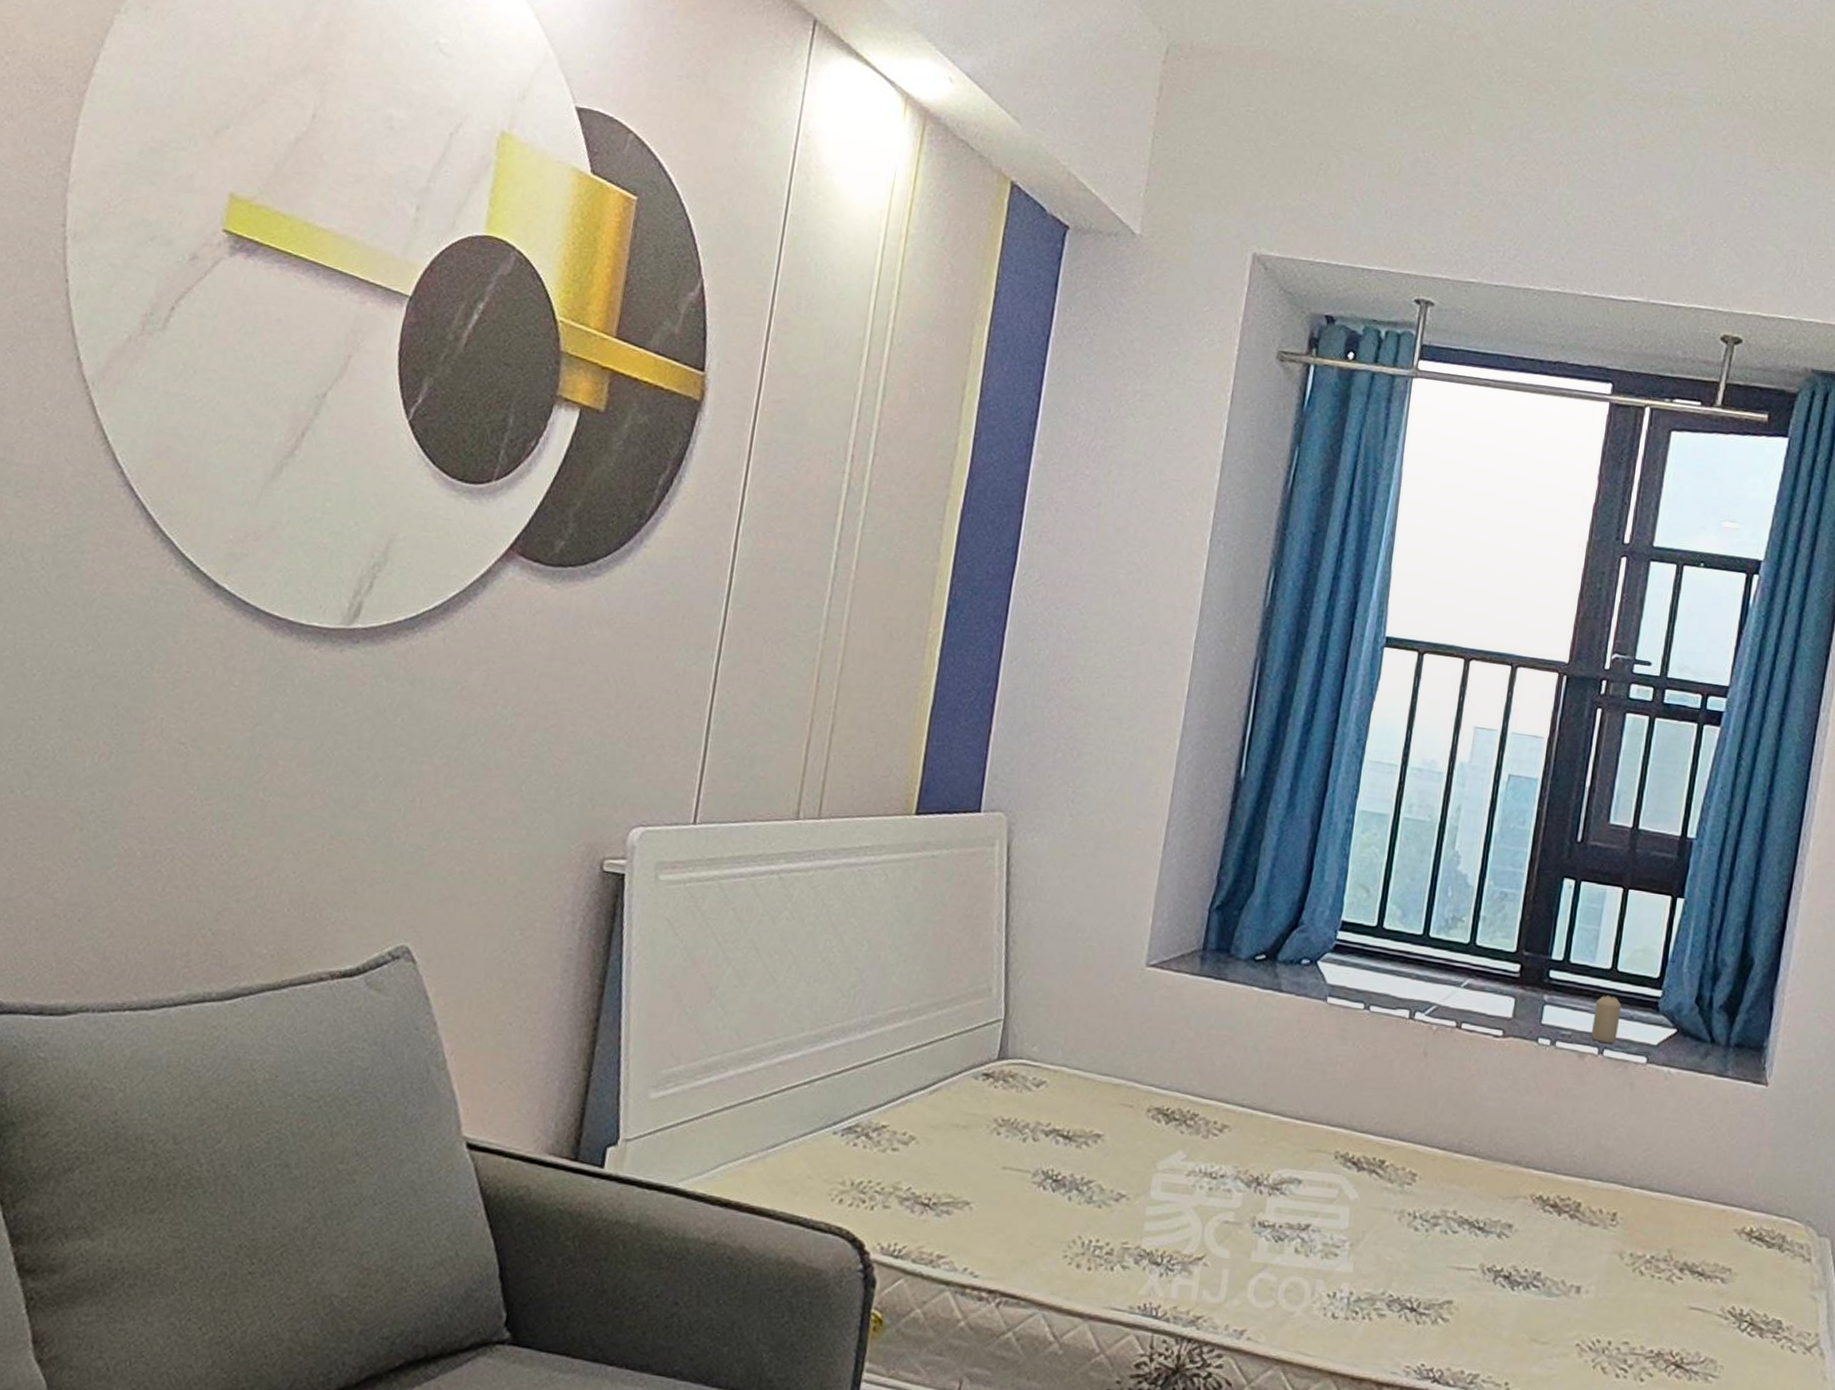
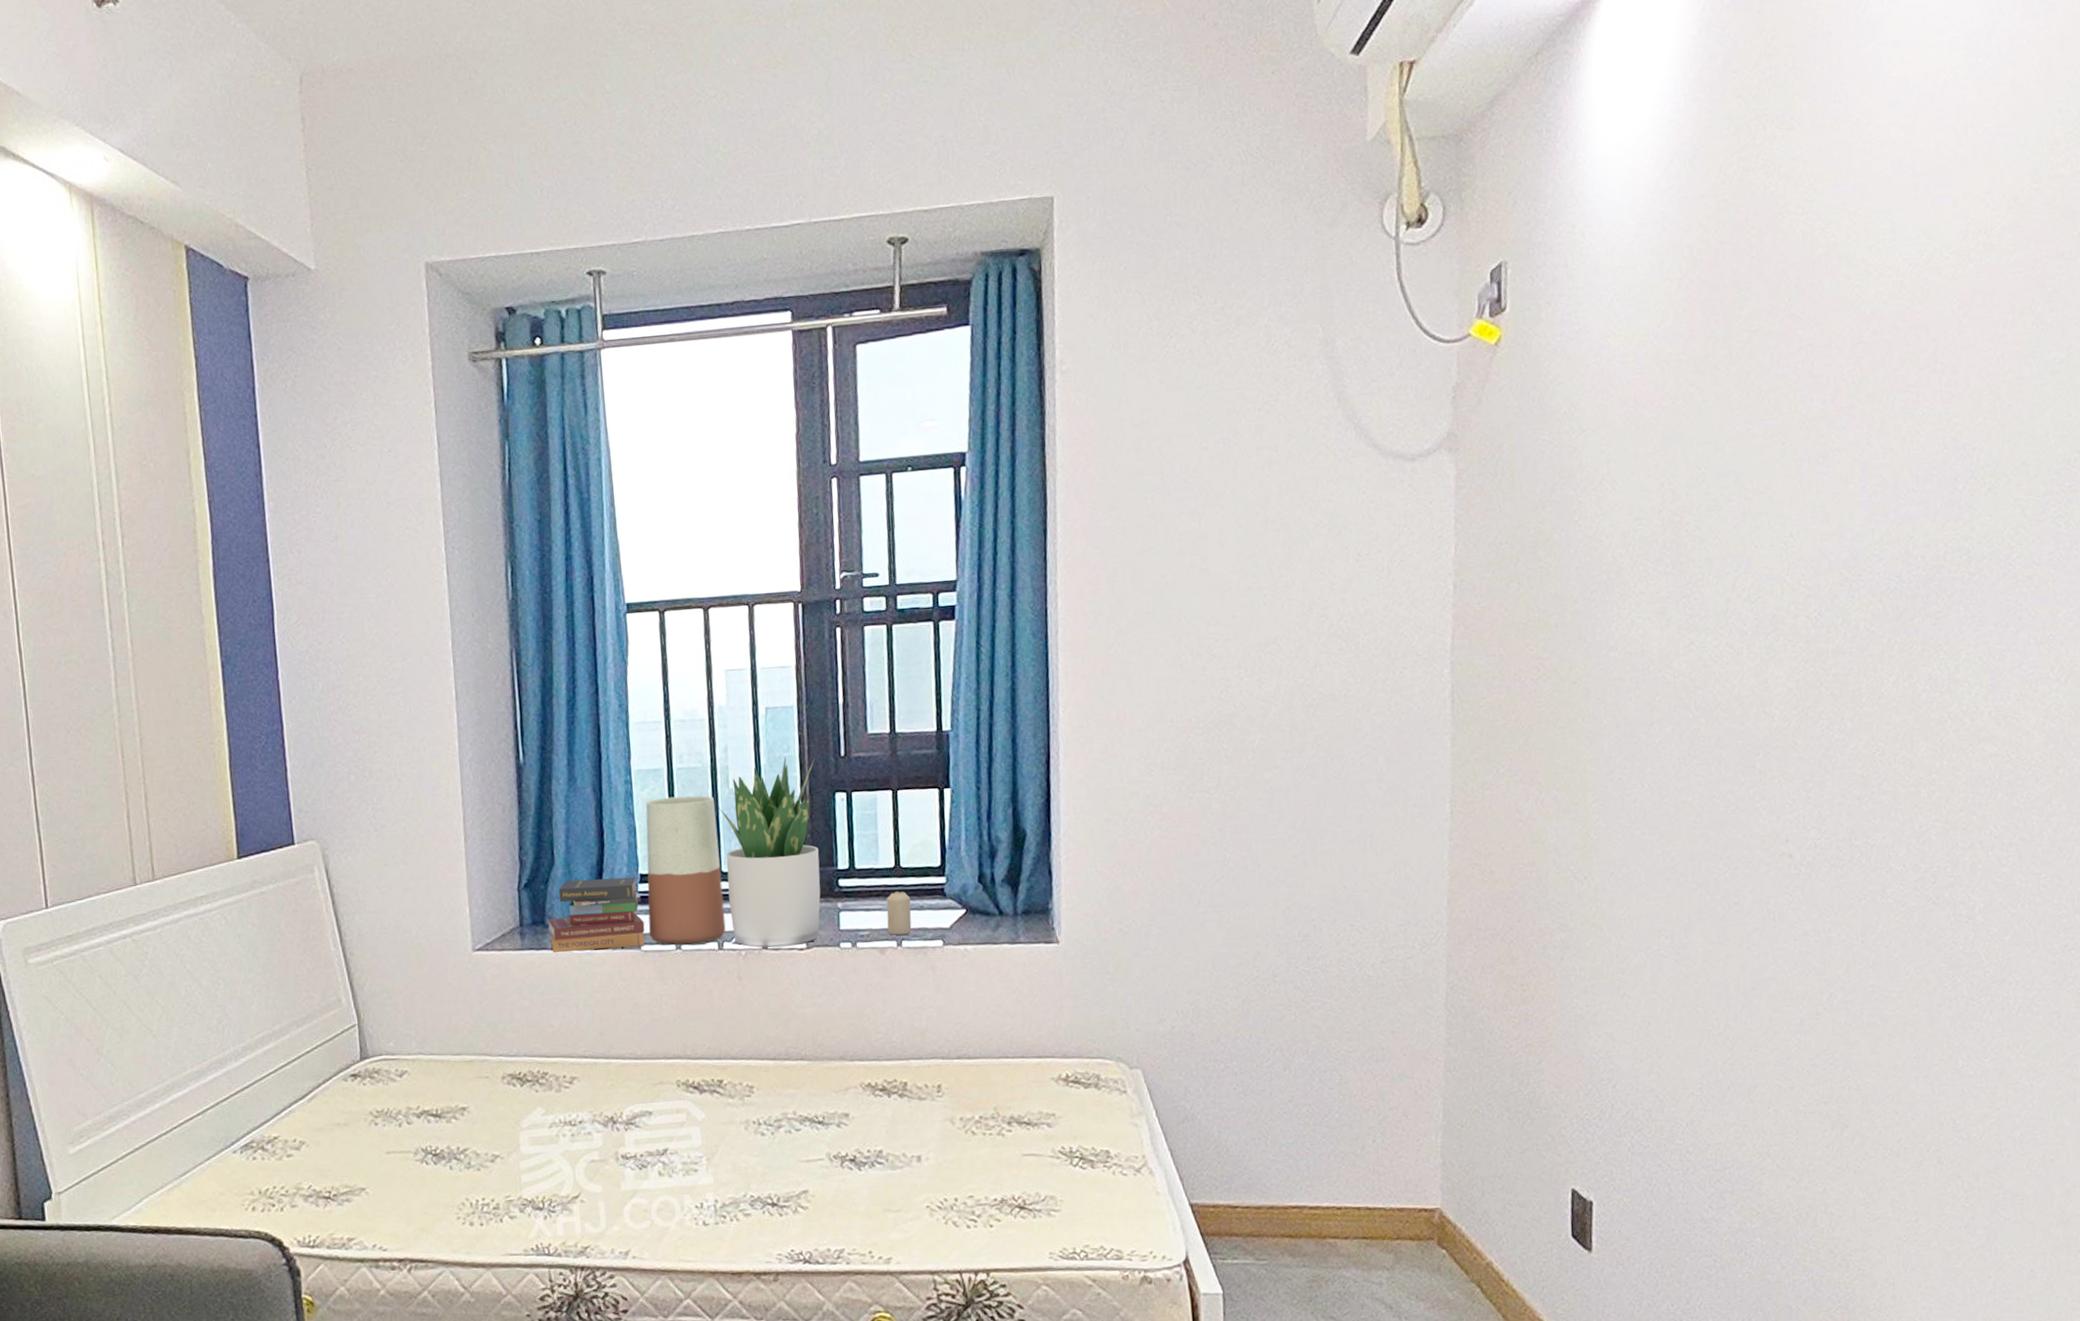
books: none [1231,912,1338,998] -> present [546,876,645,954]
vase: none [1338,844,1436,1008] -> present [645,795,726,945]
planter: none [1427,830,1549,1032] -> present [718,757,821,948]

